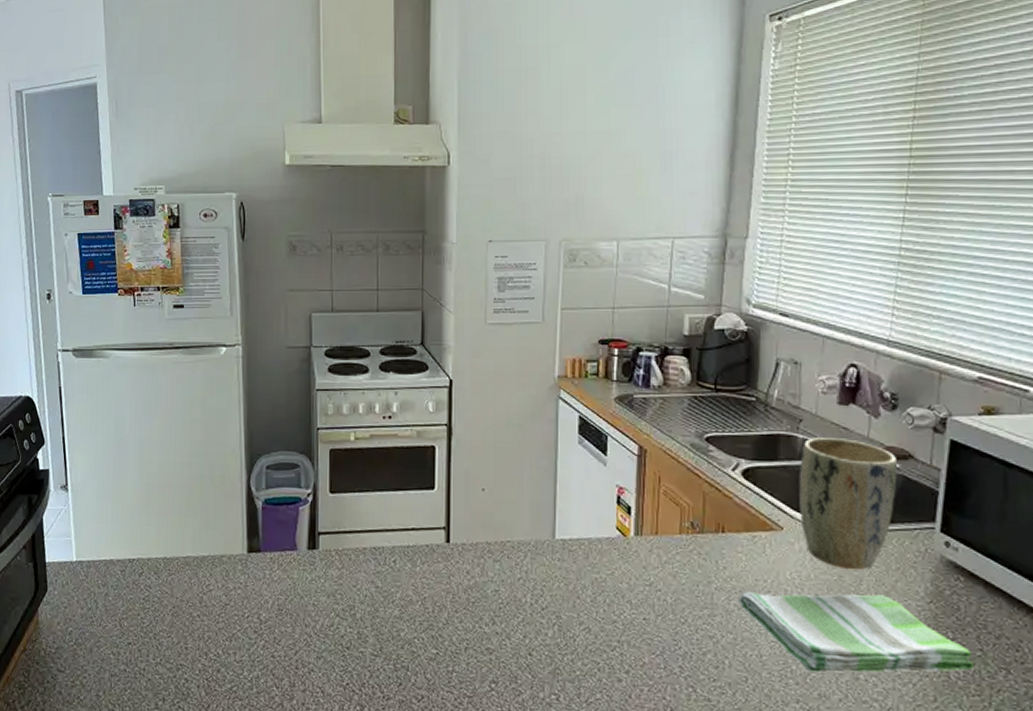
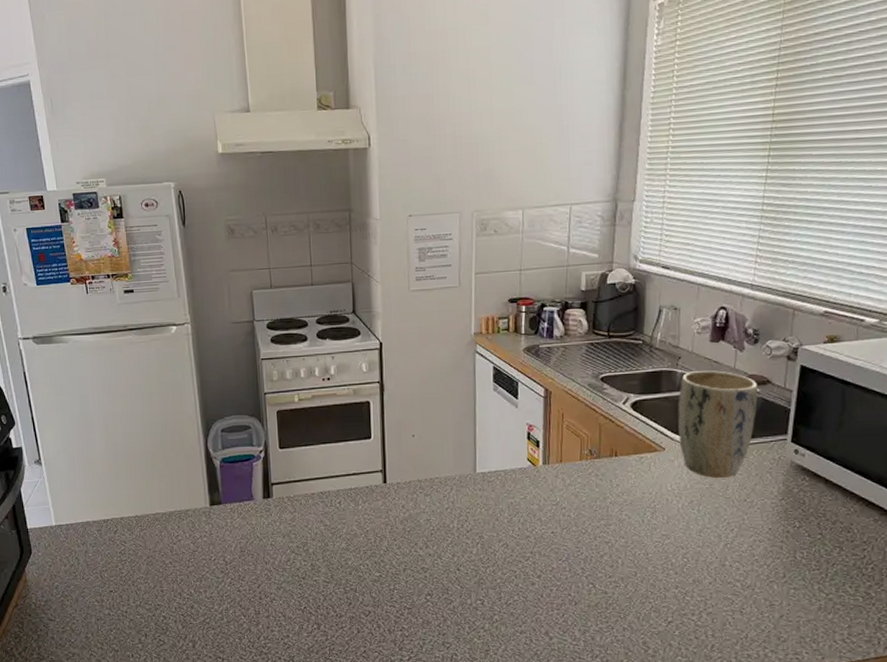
dish towel: present [738,592,973,673] -> none [629,497,814,563]

